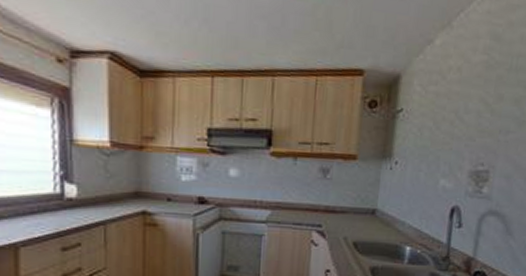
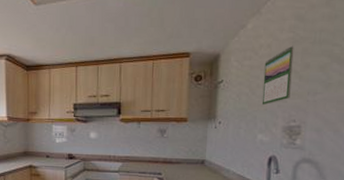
calendar: none [446,71,488,144] -> present [261,45,294,106]

